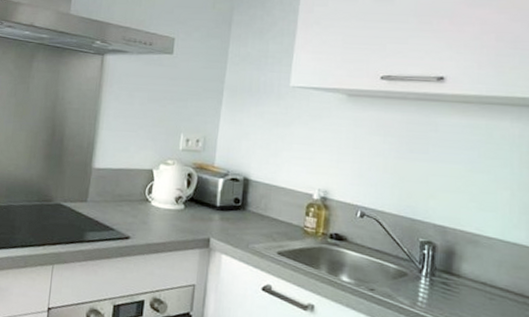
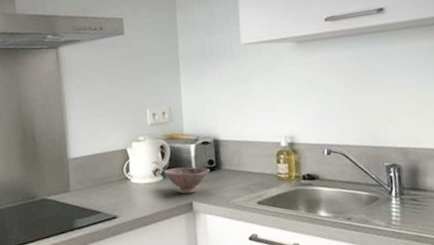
bowl: none [185,199,235,229] -> present [163,167,211,194]

